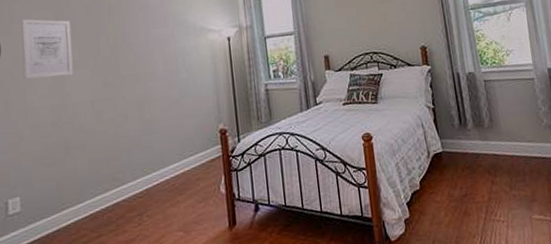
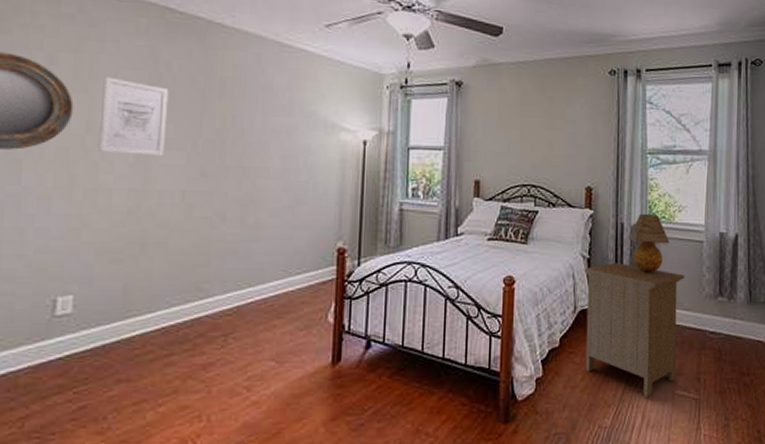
nightstand: none [431,108,531,225] -> present [584,262,684,397]
table lamp: none [465,61,503,114] -> present [628,214,670,273]

